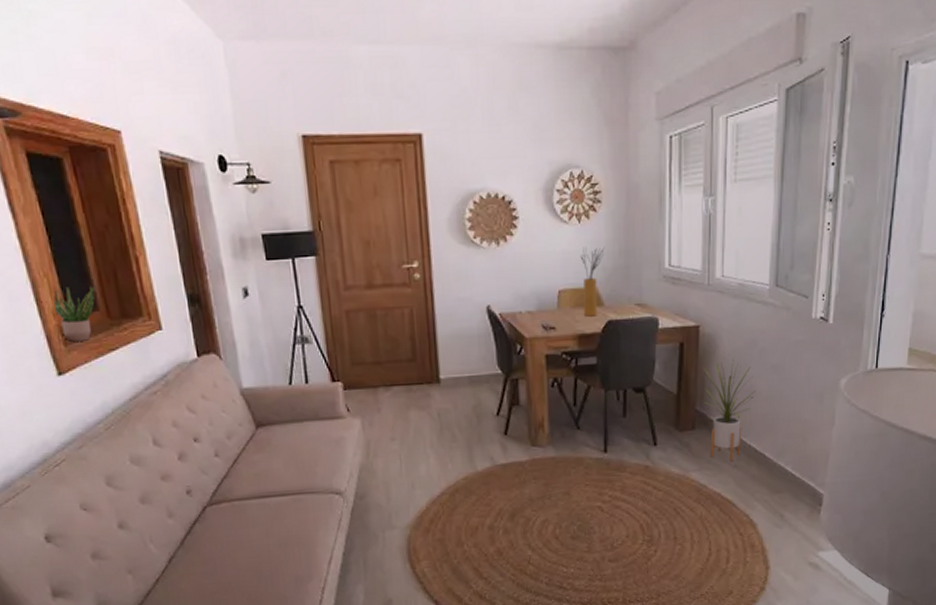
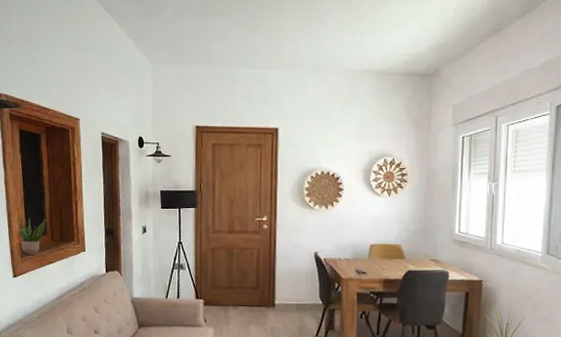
vase: present [580,247,605,317] -> none [388,214,408,266]

